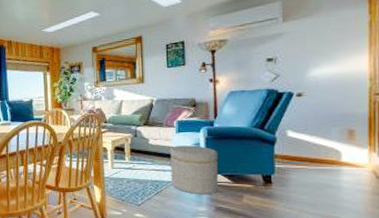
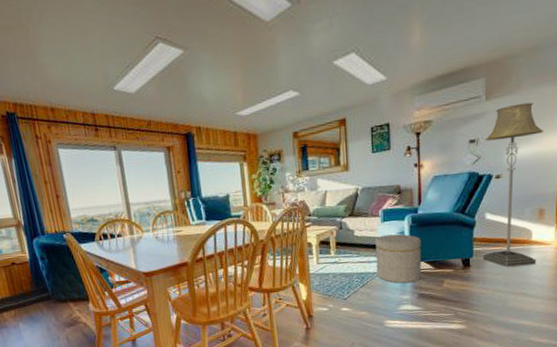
floor lamp: none [283,24,349,187] -> present [482,102,544,267]

